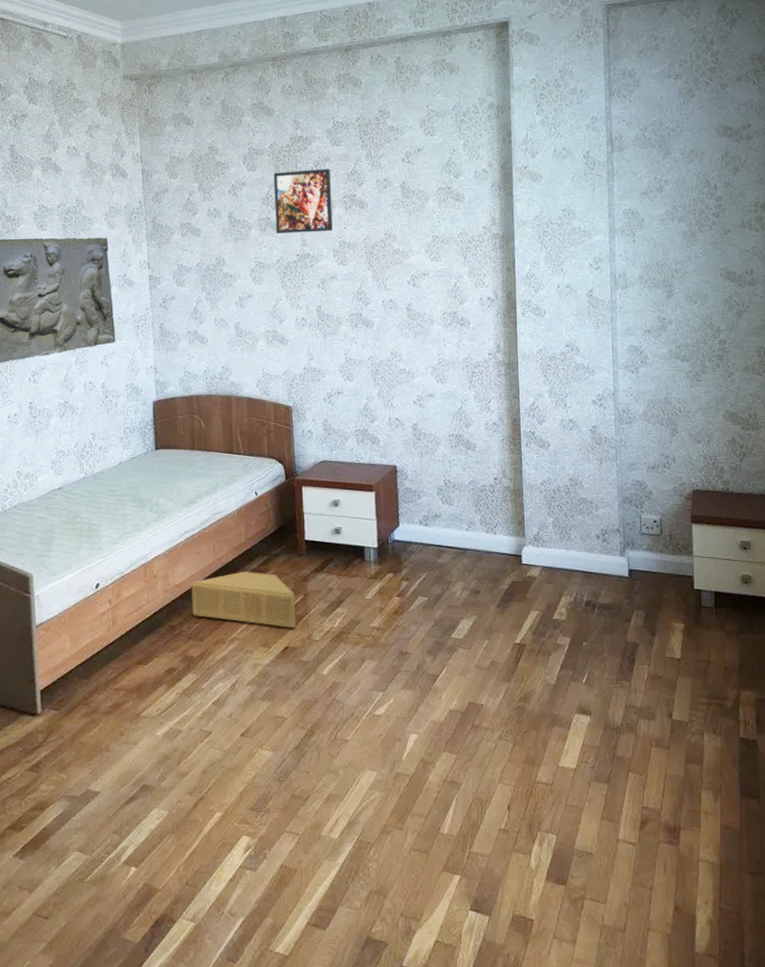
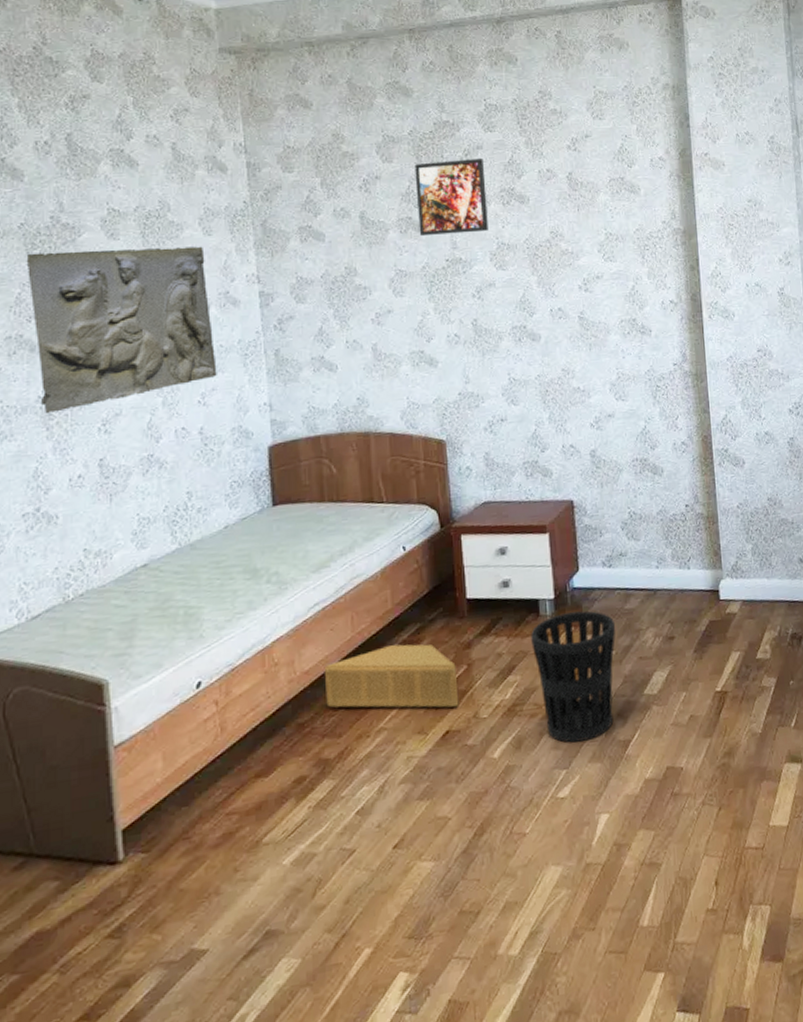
wastebasket: none [357,561,429,671] -> present [531,610,616,743]

